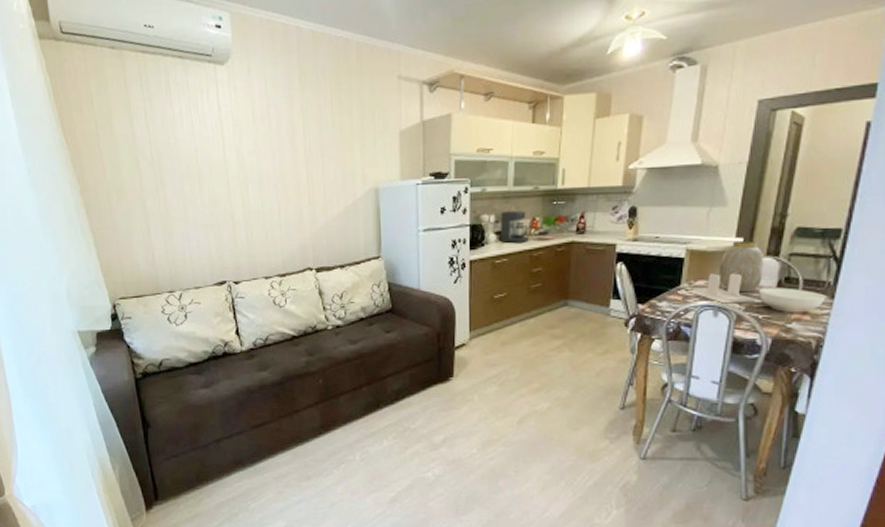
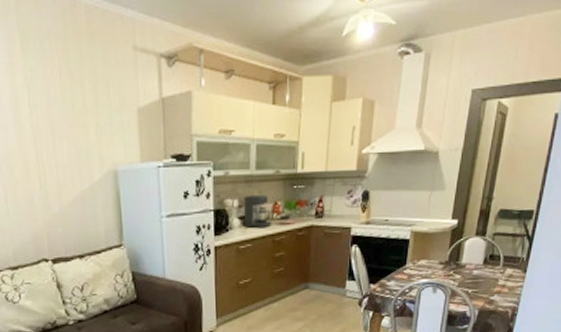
napkin holder: present [687,273,762,304] -> none [412,252,472,281]
vase: present [718,240,763,293] -> none [437,222,473,270]
bowl: present [759,287,826,313] -> none [469,264,520,287]

